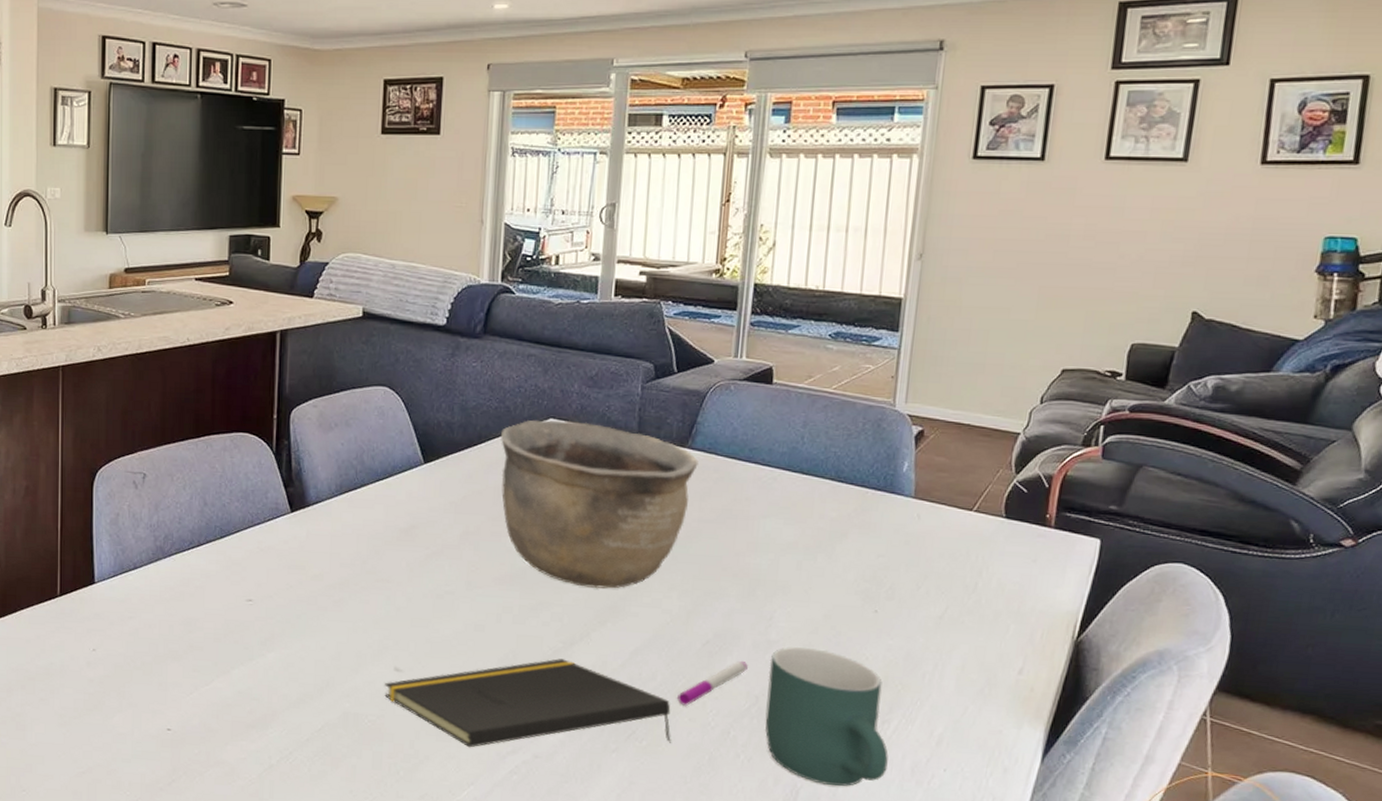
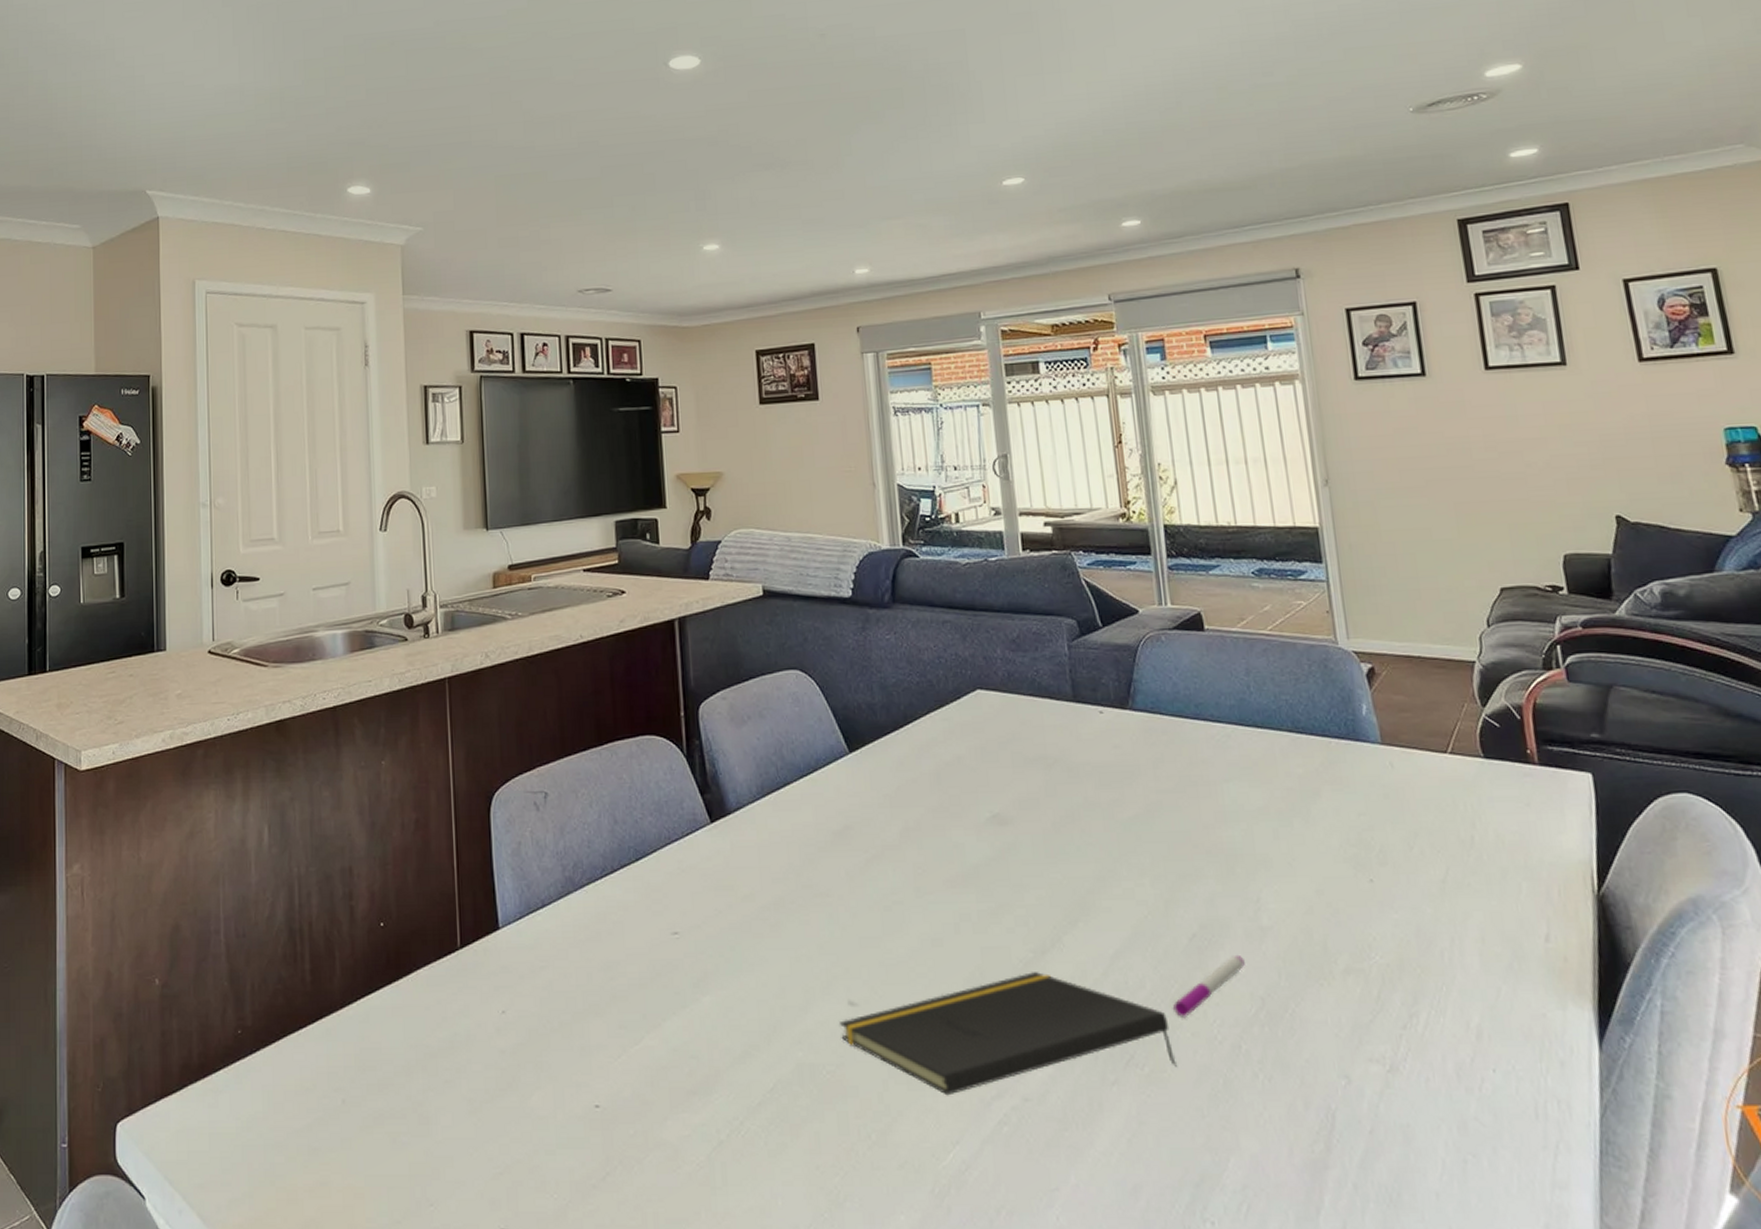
bowl: present [500,419,699,589] -> none [926,690,1144,882]
mug: present [765,647,889,787] -> none [1267,932,1429,1104]

